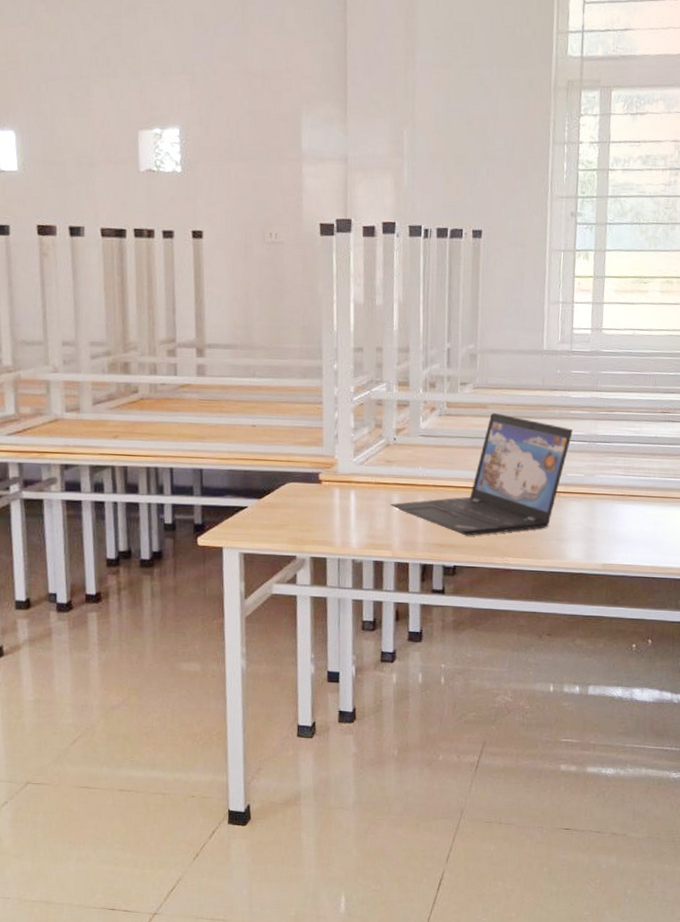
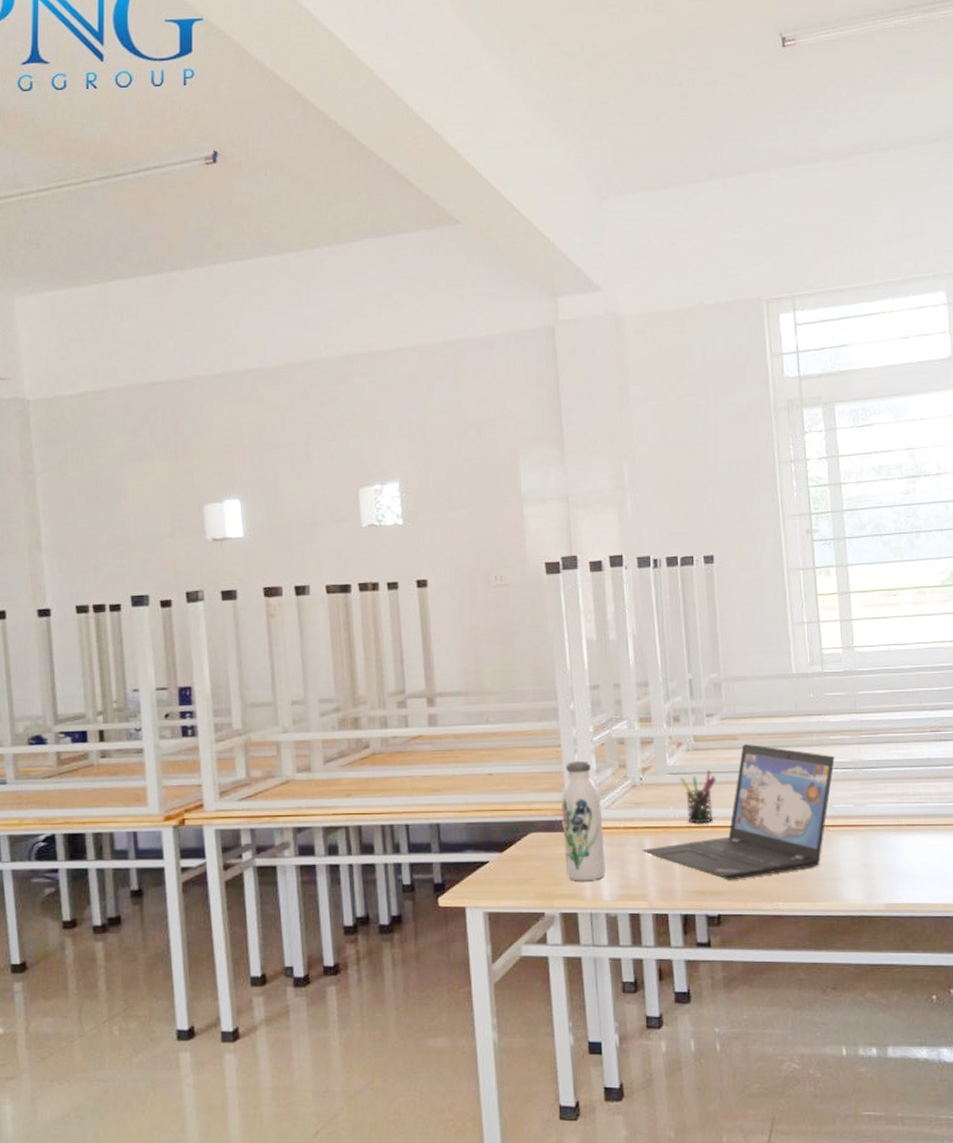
water bottle: none [318,419,356,530] -> present [561,761,605,881]
pen holder: none [431,434,464,483] -> present [680,769,716,823]

